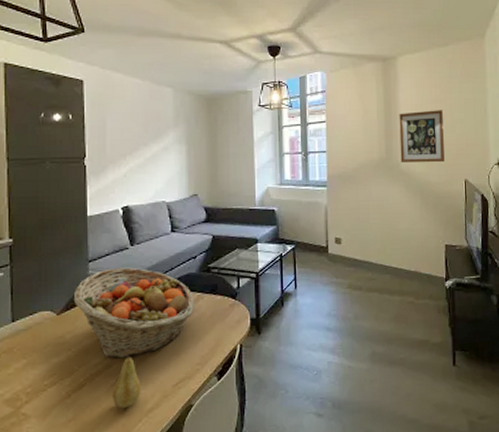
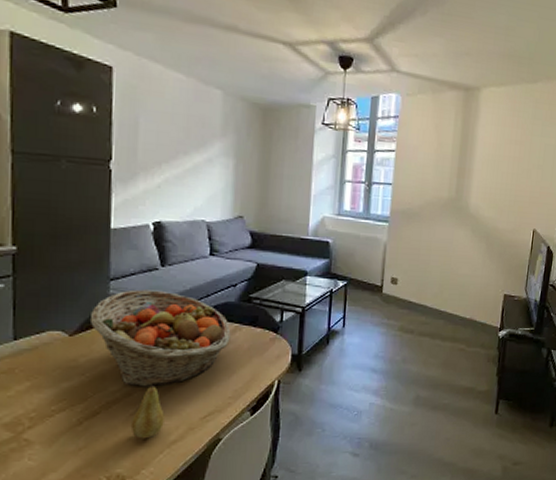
wall art: present [399,110,445,162] -> none [470,151,521,208]

